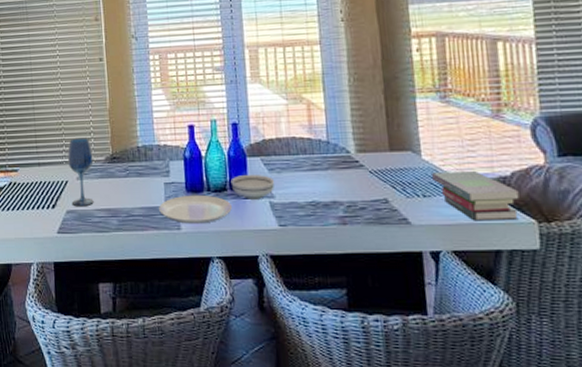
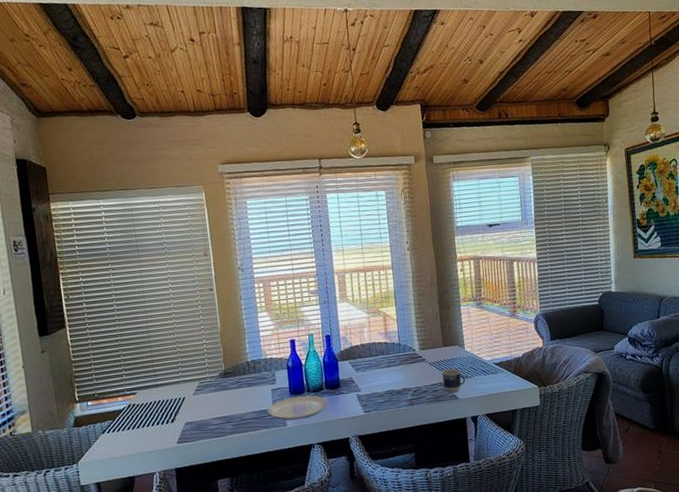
wineglass: present [67,138,94,207] -> none [183,358,210,419]
bowl: present [231,174,275,199] -> none [326,374,361,395]
cup: none [386,182,422,215] -> present [441,368,466,393]
books: present [432,170,520,221] -> none [472,355,527,391]

